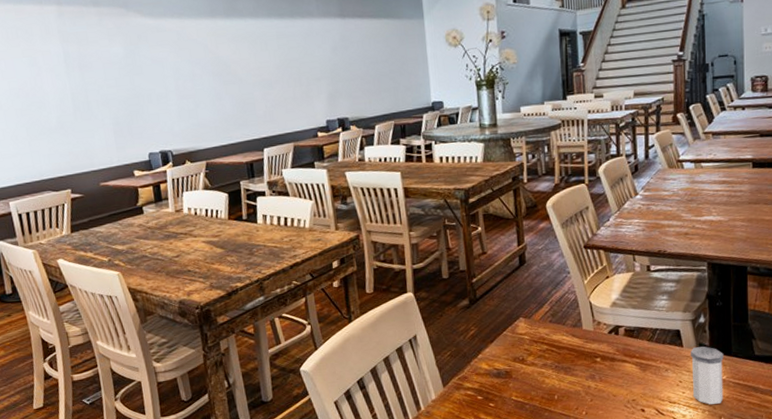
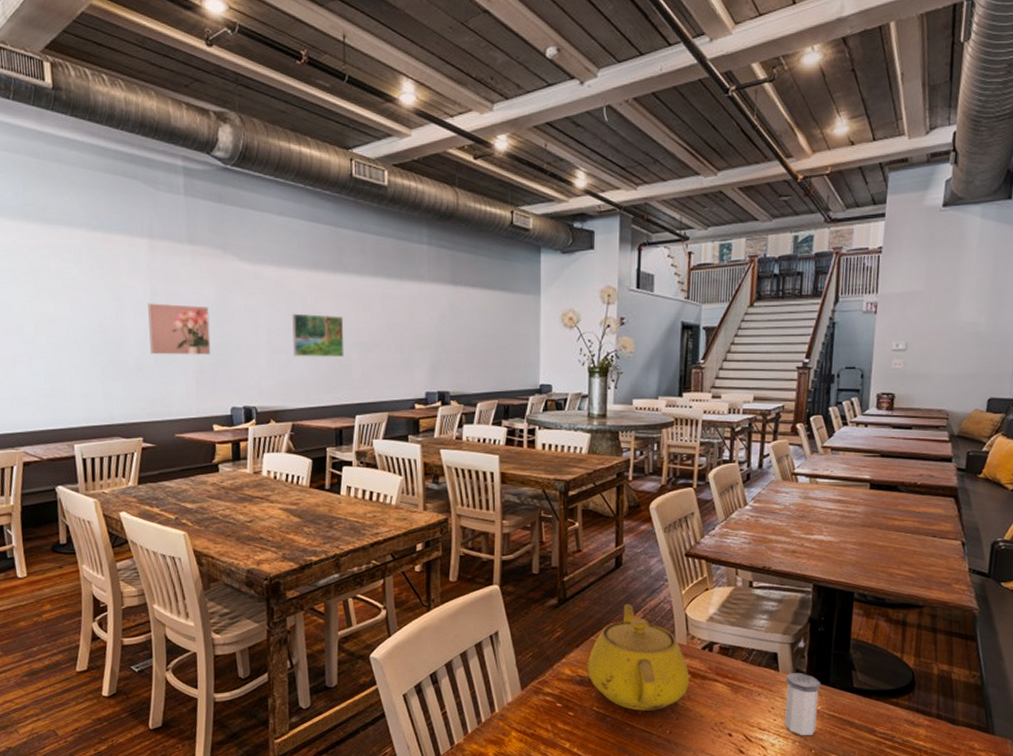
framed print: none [62,62,125,113] -> present [148,303,211,355]
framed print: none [195,58,248,101] -> present [292,313,345,358]
teapot: none [503,297,600,396] -> present [588,603,690,711]

